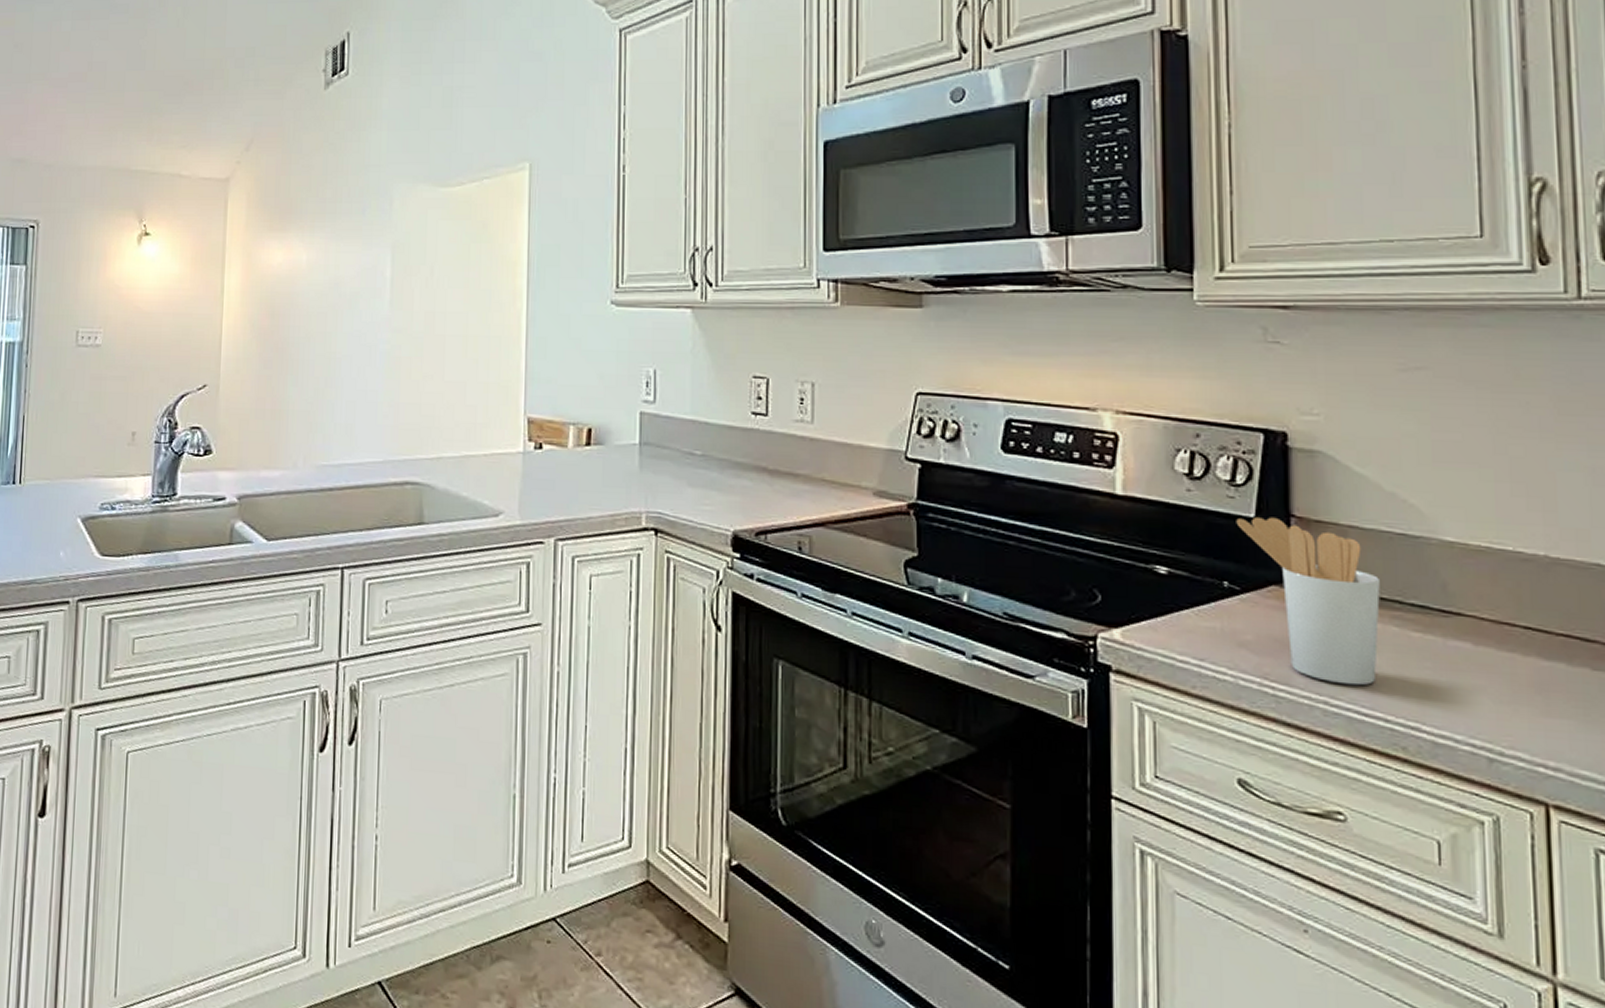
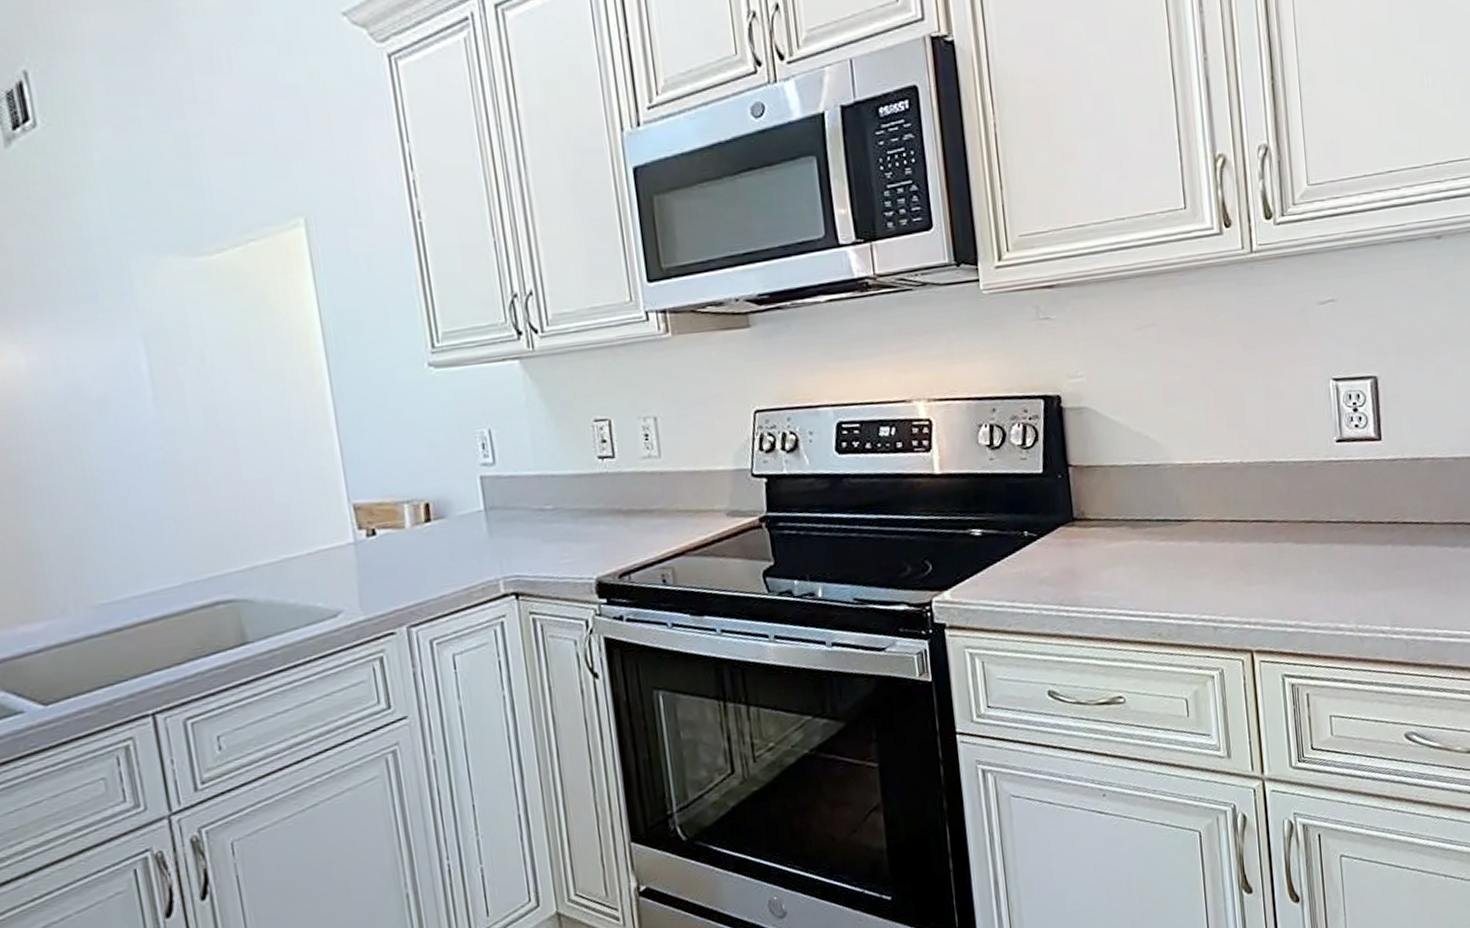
utensil holder: present [1236,517,1380,686] -> none [1029,469,1138,596]

